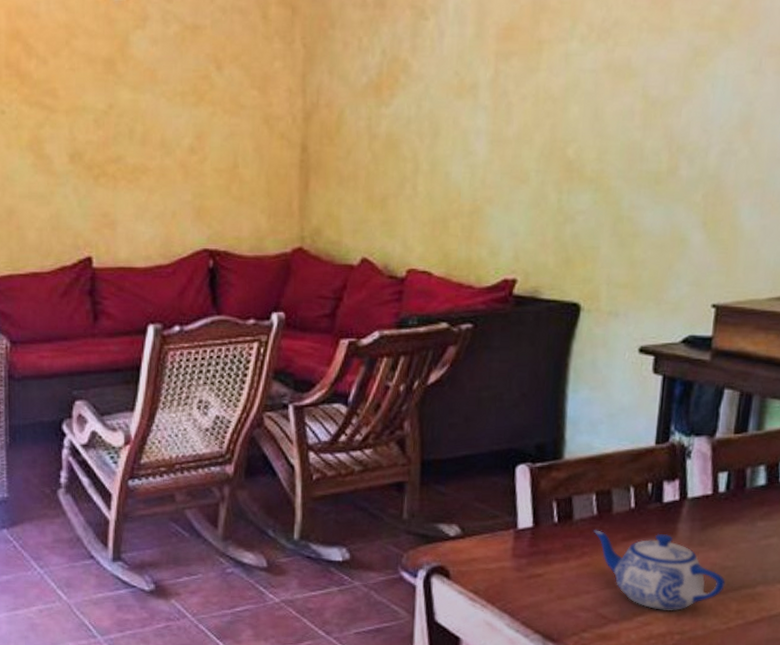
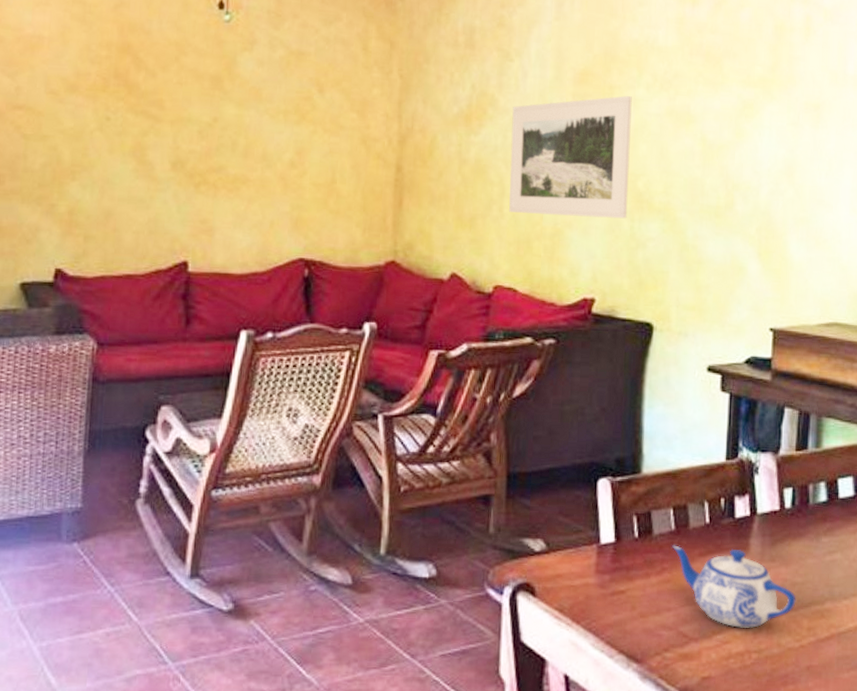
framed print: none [423,51,564,191] -> present [509,96,632,219]

